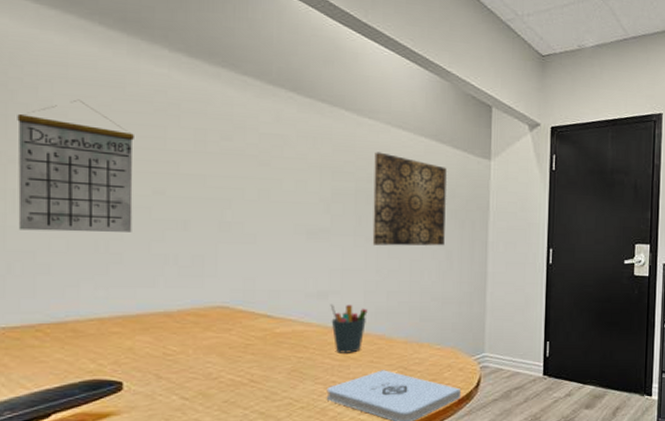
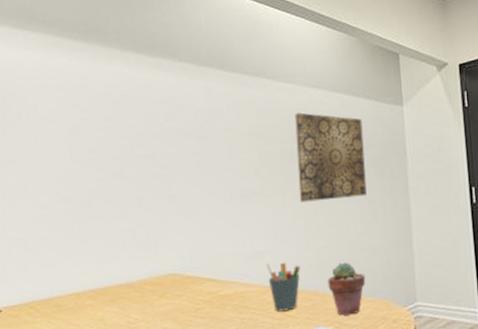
calendar: present [17,99,134,233] -> none [12,103,99,221]
potted succulent: none [395,309,436,361] -> present [328,262,366,316]

